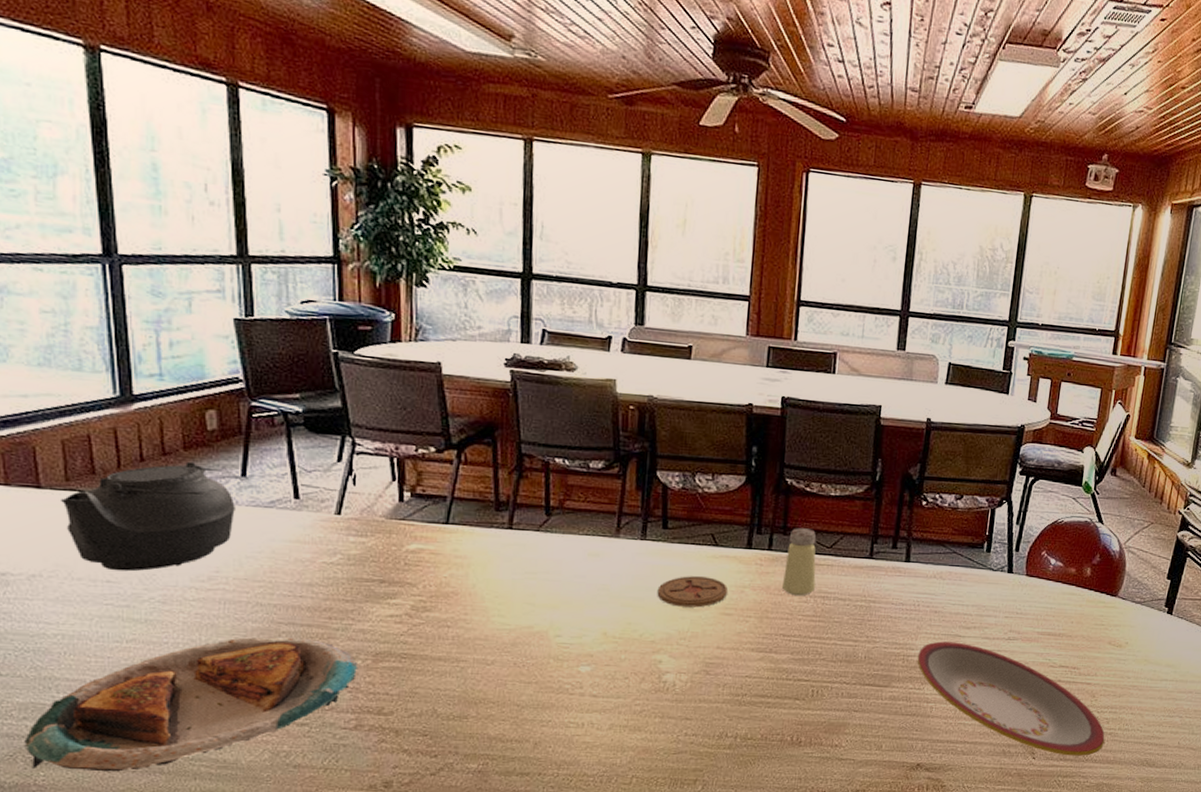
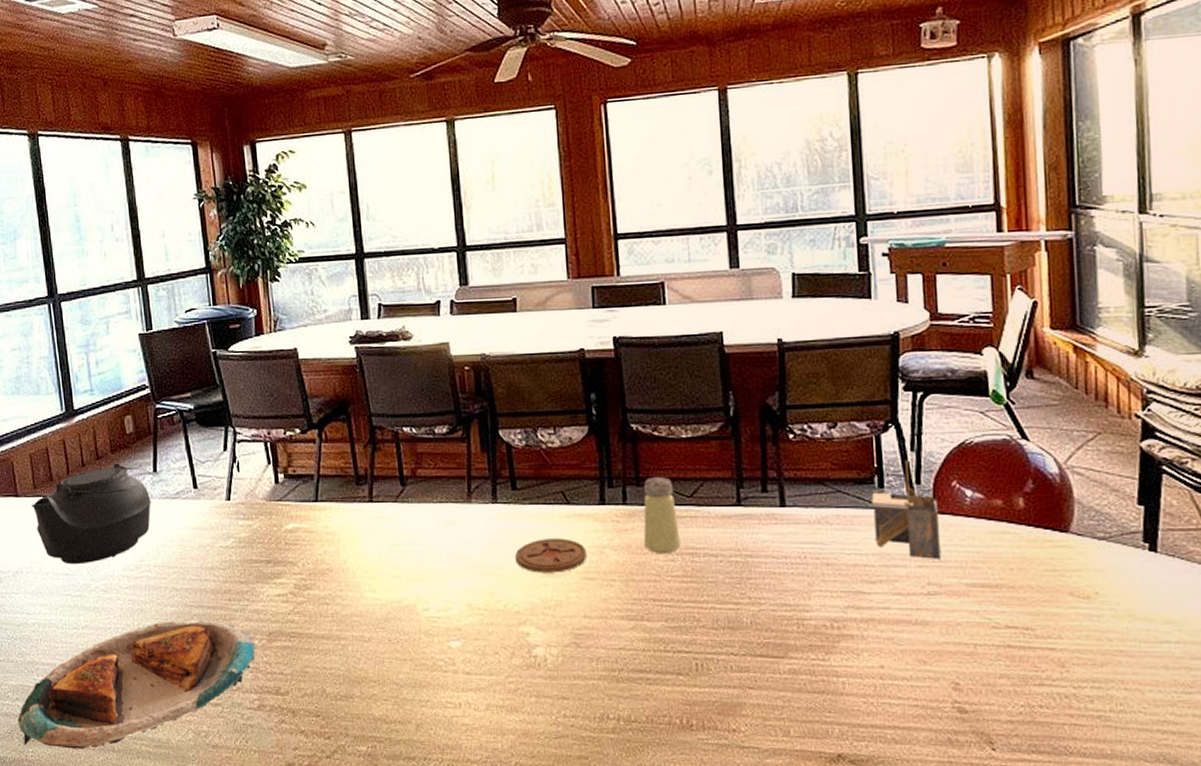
plate: present [917,641,1105,756] -> none [814,600,1093,748]
architectural model: none [976,531,1029,612] -> present [871,460,940,559]

